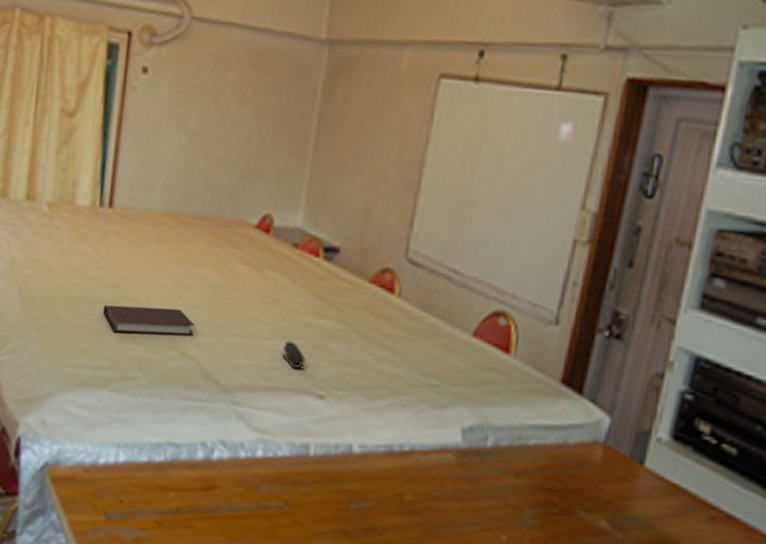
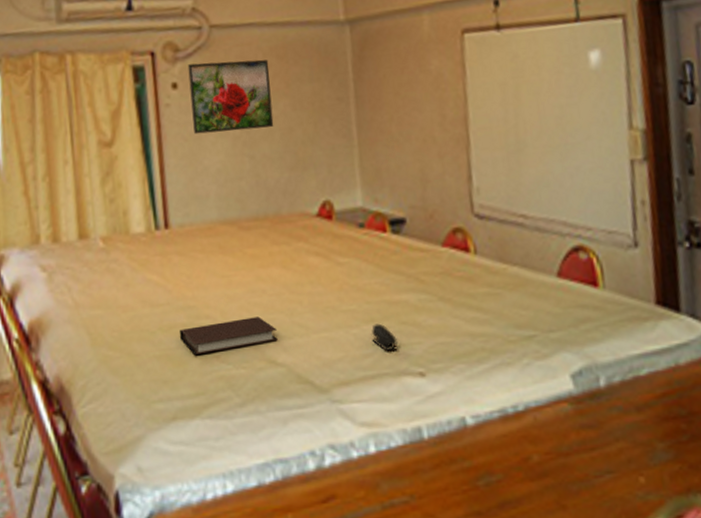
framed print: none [155,51,242,131] -> present [187,59,274,135]

